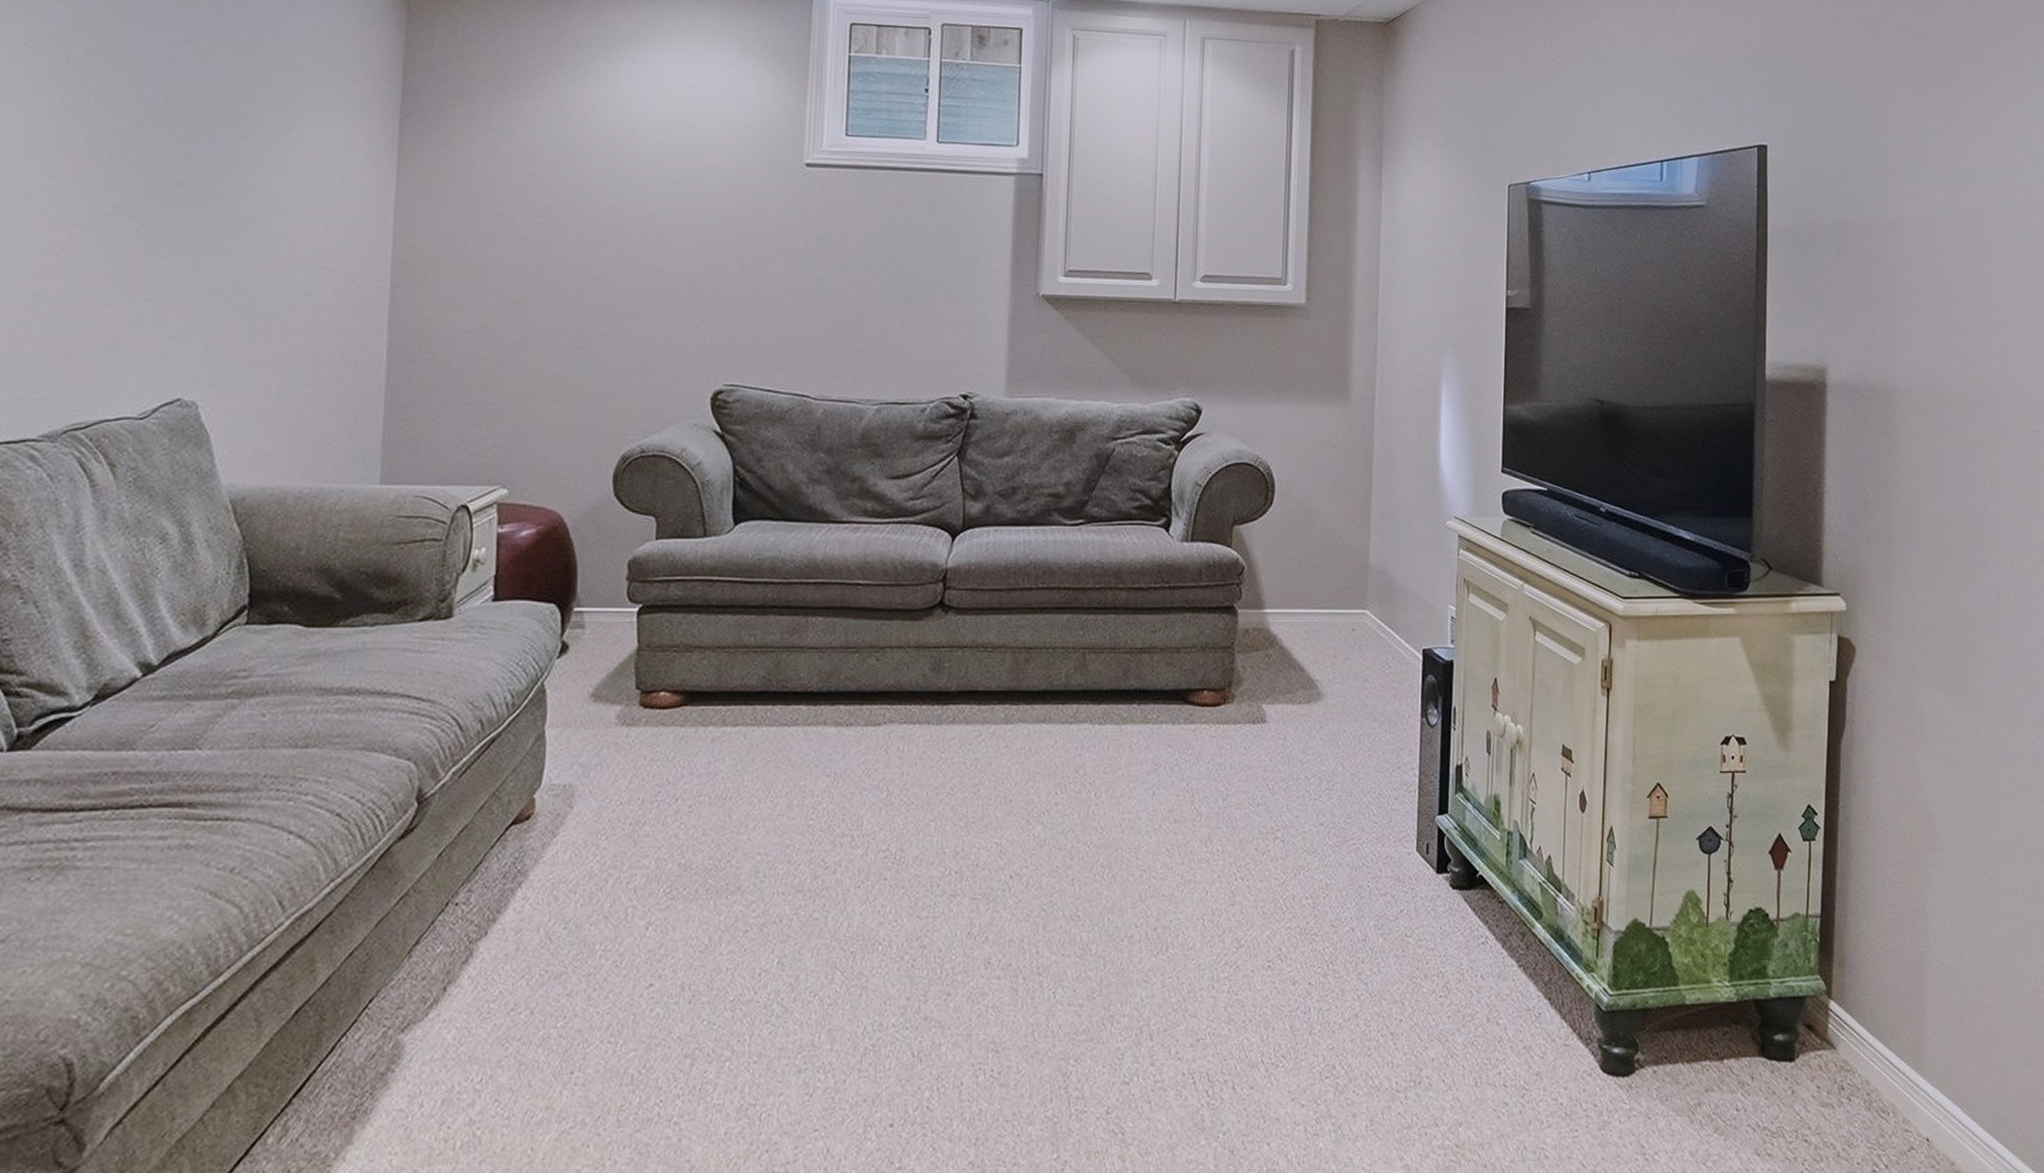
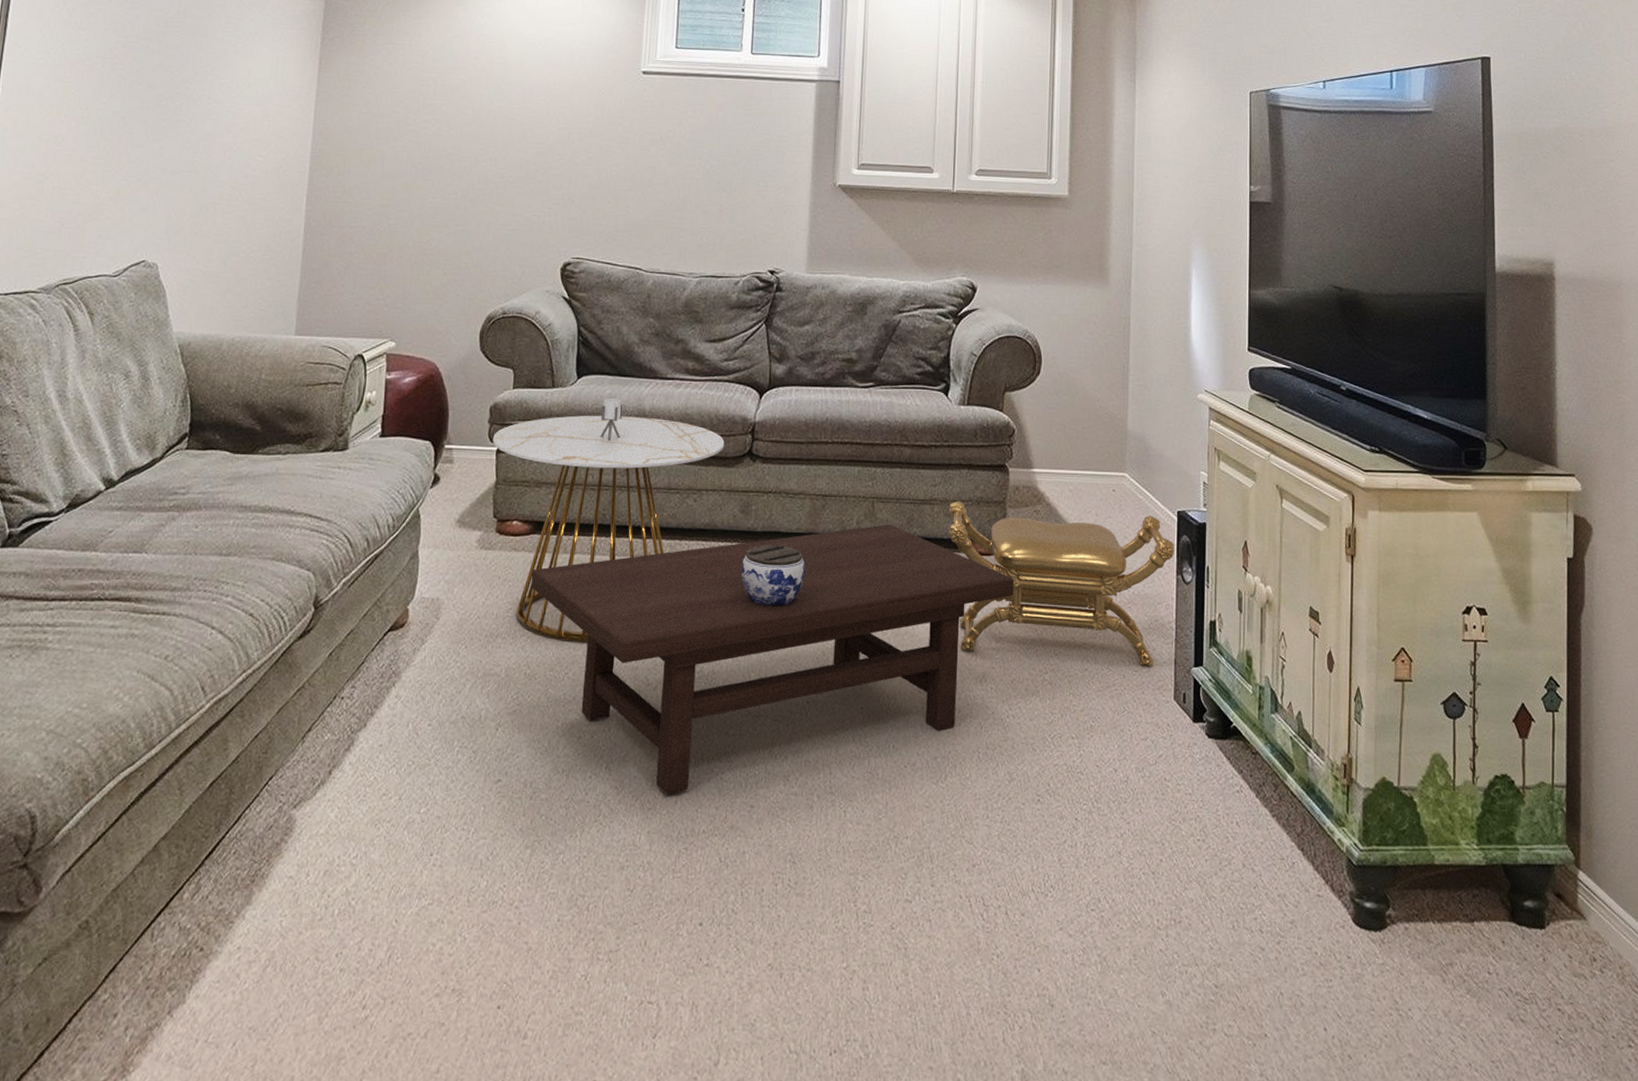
side table: none [633,547,912,825] -> present [493,398,725,642]
coffee table: none [683,677,1243,989] -> present [530,524,1014,795]
jar: none [933,706,1008,774] -> present [741,545,806,607]
stool: none [1169,647,1420,817] -> present [948,501,1175,666]

